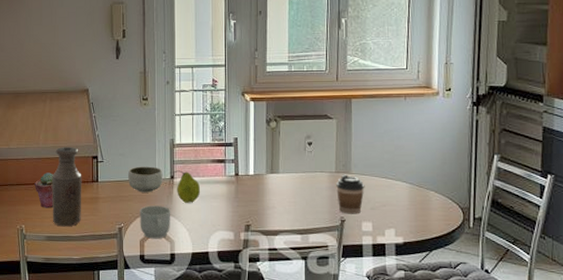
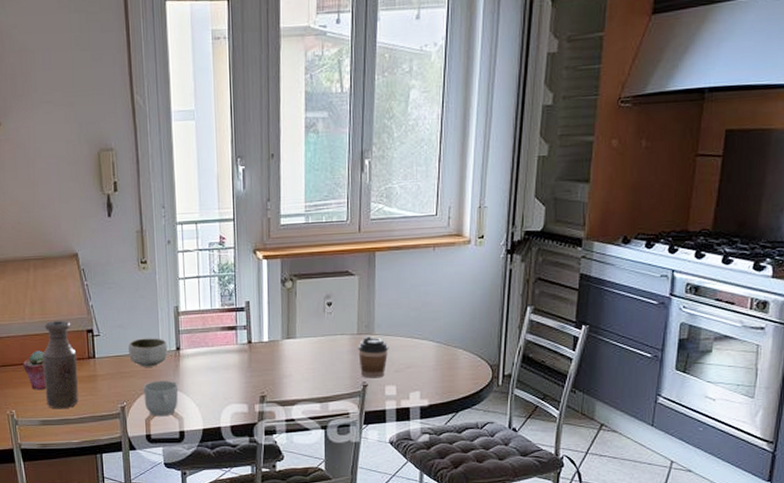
fruit: present [173,170,201,203] -> none [179,340,211,376]

